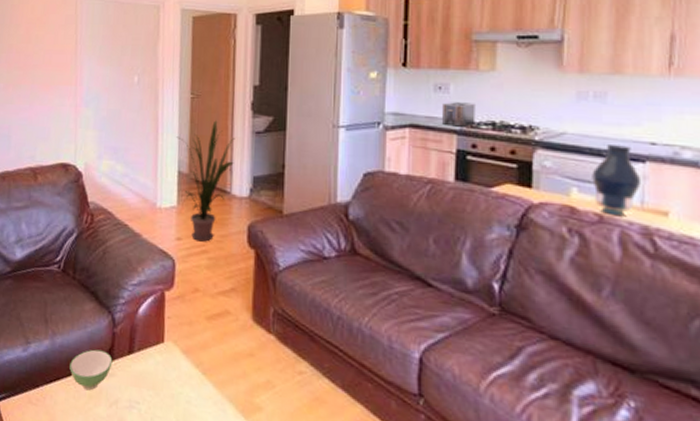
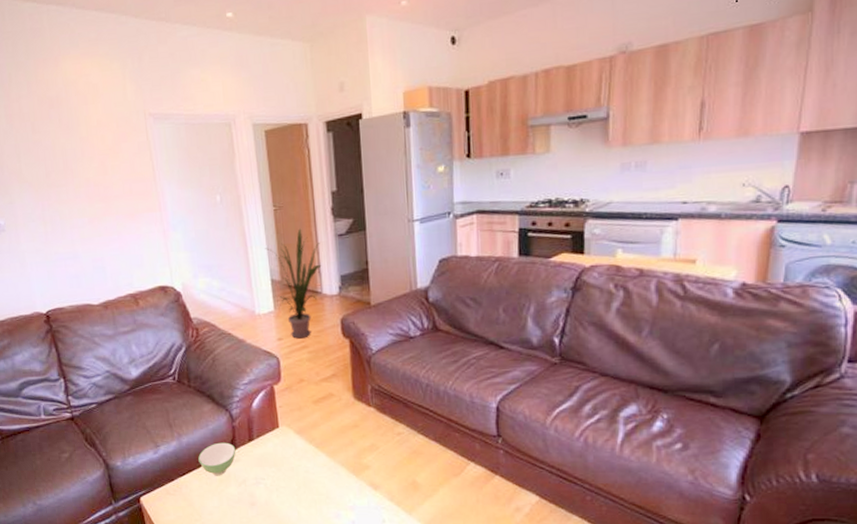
toaster: present [443,102,476,127] -> none [505,184,534,208]
vase: present [592,145,642,217] -> none [634,207,675,269]

